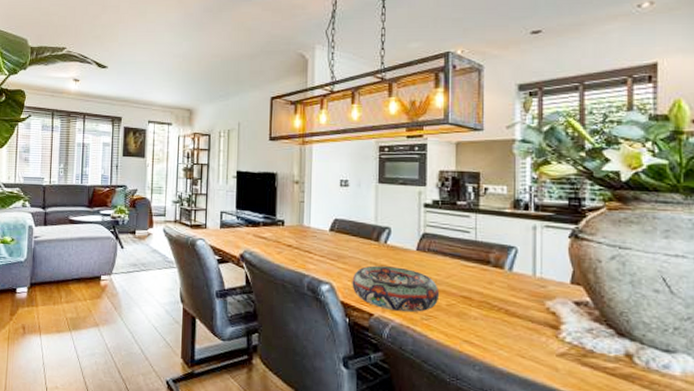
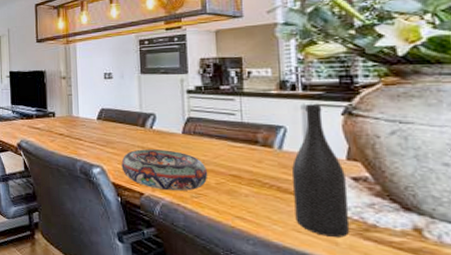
wine bottle: none [519,225,570,363] -> present [291,104,350,237]

